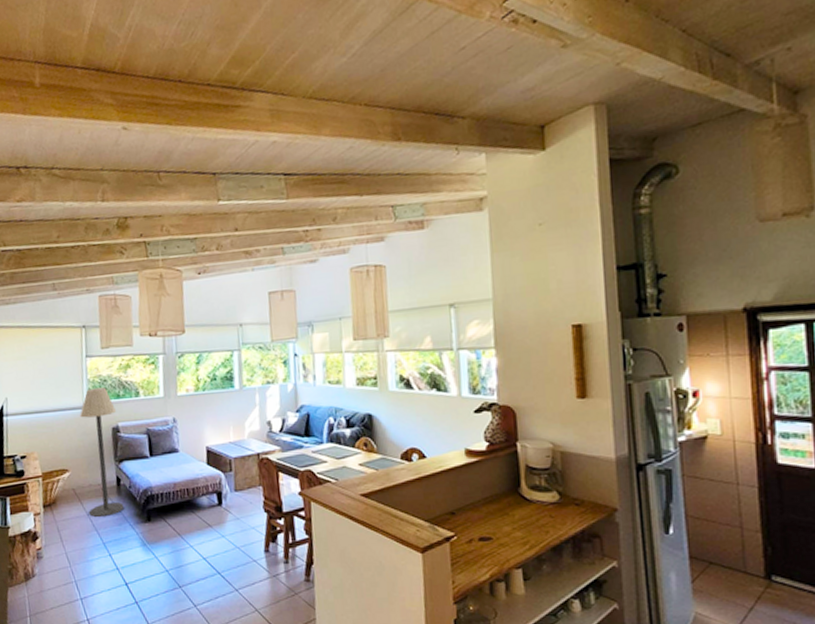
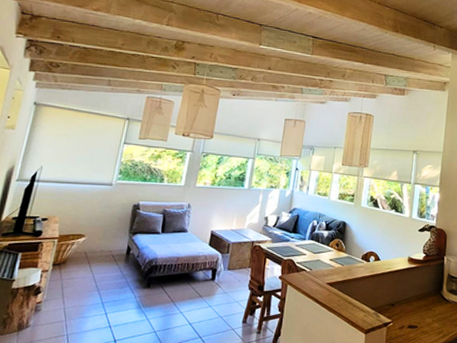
floor lamp: present [80,387,125,518] -> none [94,170,141,280]

